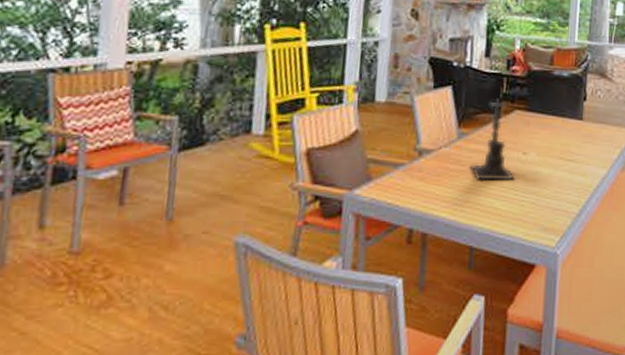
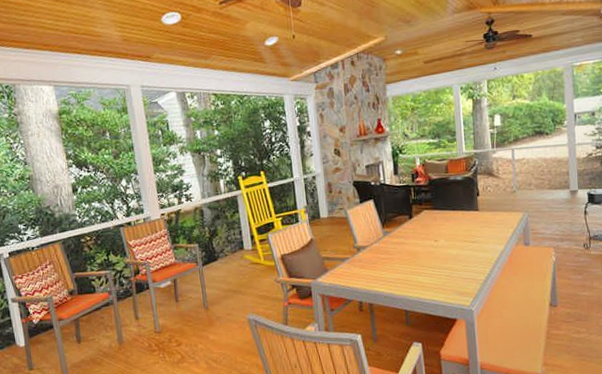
candle holder: present [470,98,515,181] -> none [396,203,432,264]

